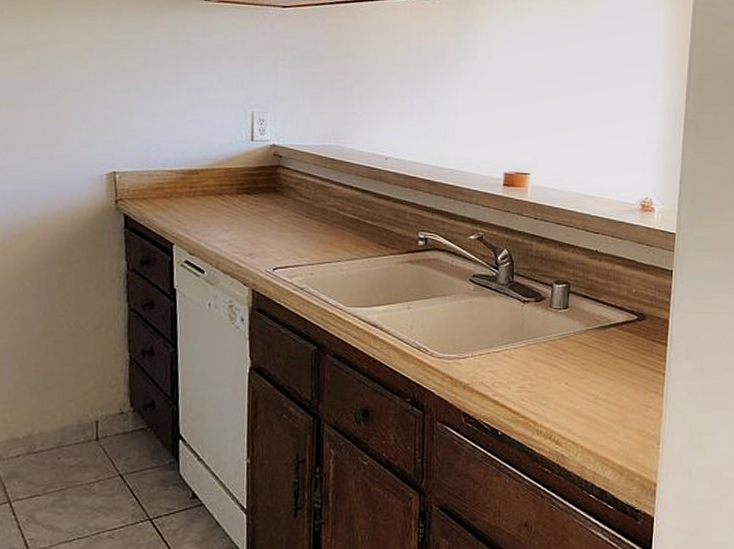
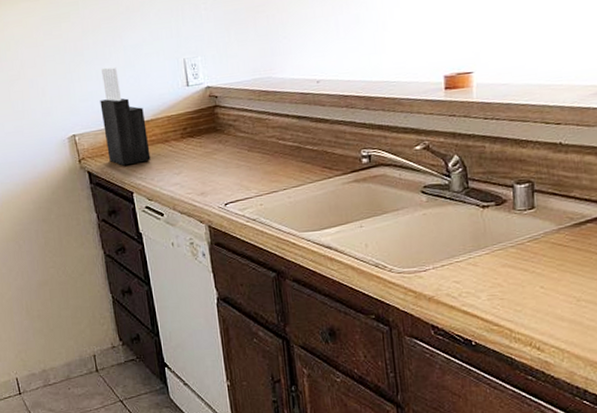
knife block: none [150,105,200,214] -> present [100,67,151,166]

